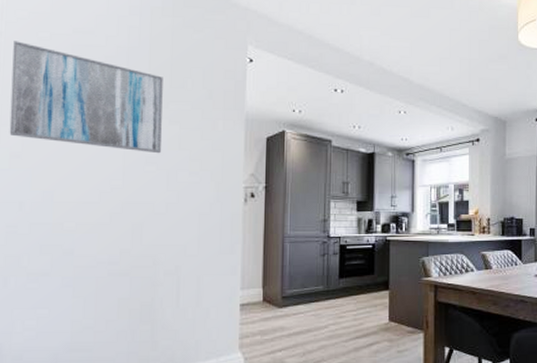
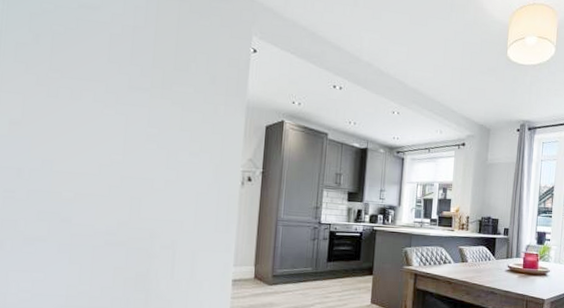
wall art: present [9,41,163,154] -> none [9,9,168,133]

